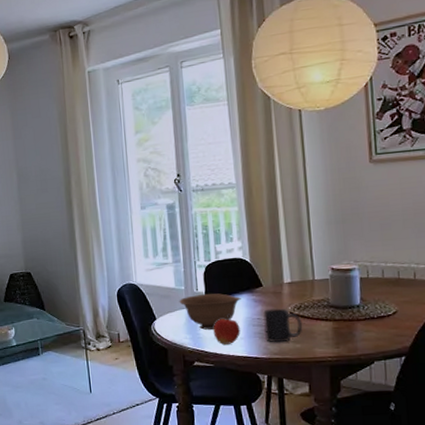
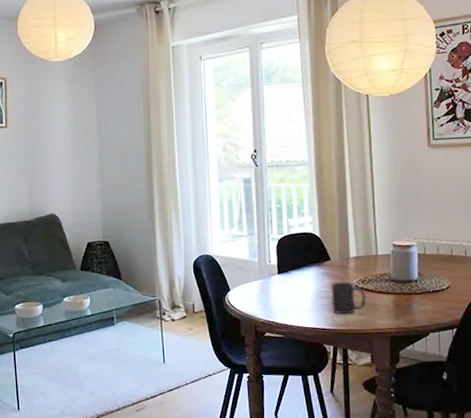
bowl: present [179,293,241,330] -> none [252,266,311,301]
apple: present [213,315,240,345] -> none [284,287,309,316]

